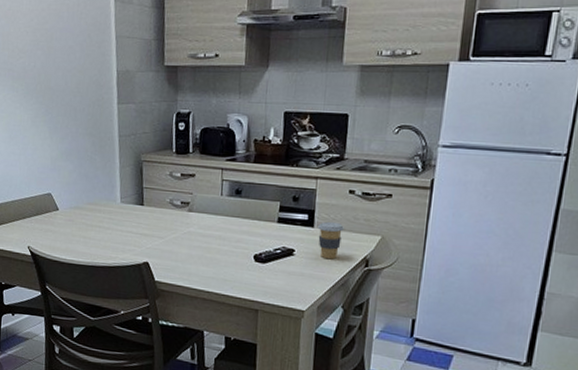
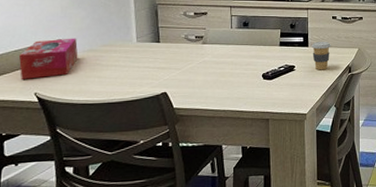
tissue box: none [14,192,66,232] -> present [18,38,78,79]

